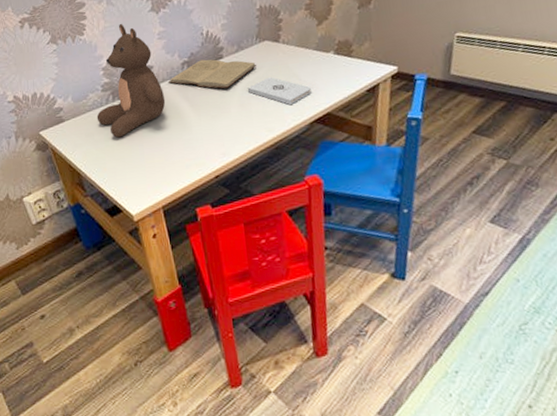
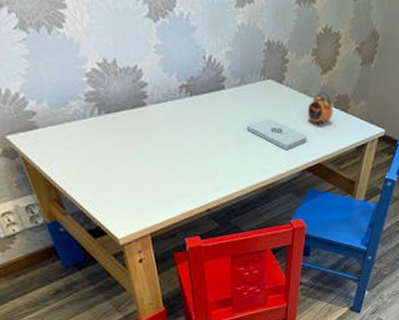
teddy bear: present [96,23,166,138] -> none [78,23,160,157]
book: present [167,59,256,89] -> none [163,86,258,123]
alarm clock: none [307,41,336,77] -> present [307,92,333,127]

